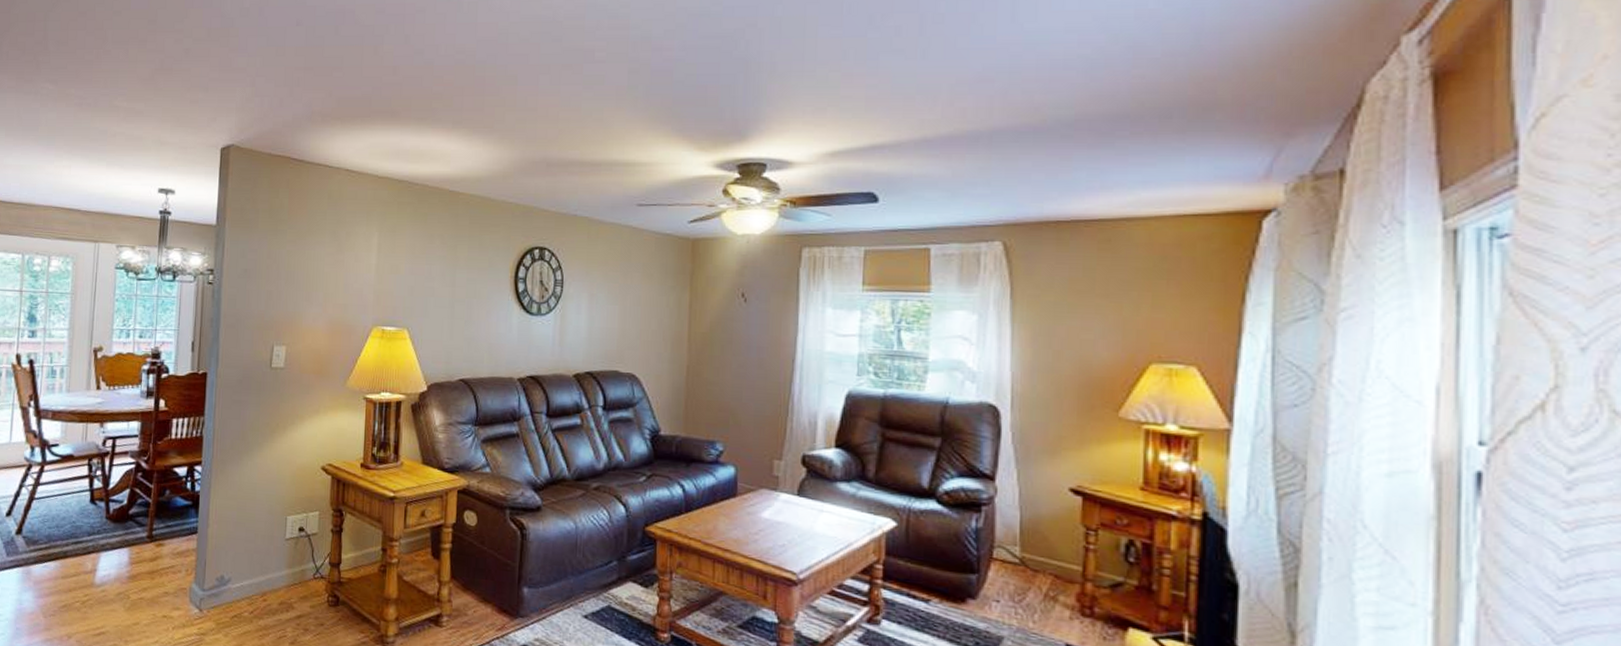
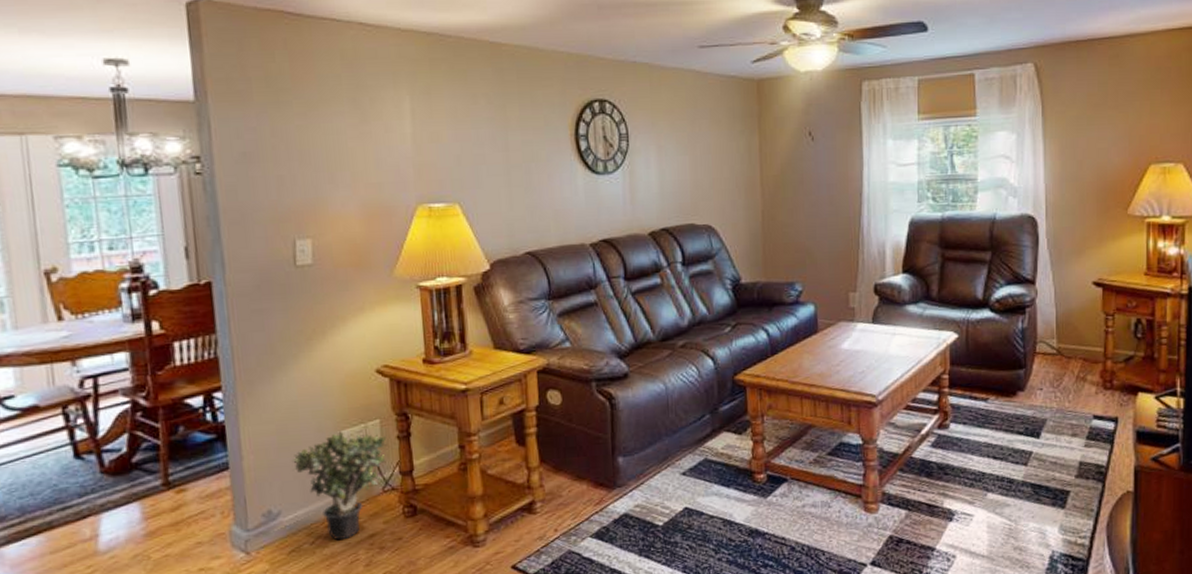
potted plant: none [245,518,322,616] -> present [291,432,386,541]

